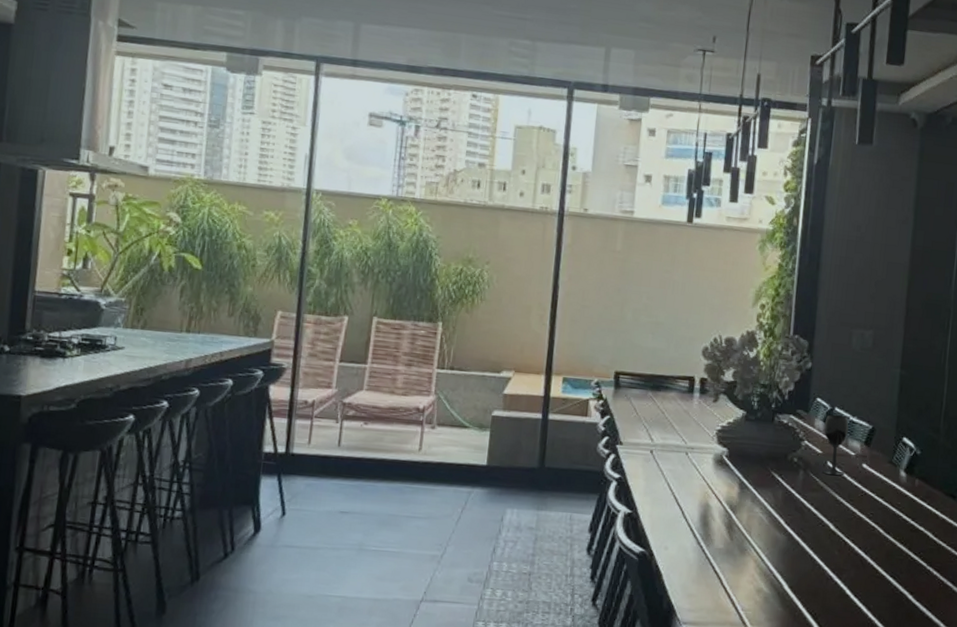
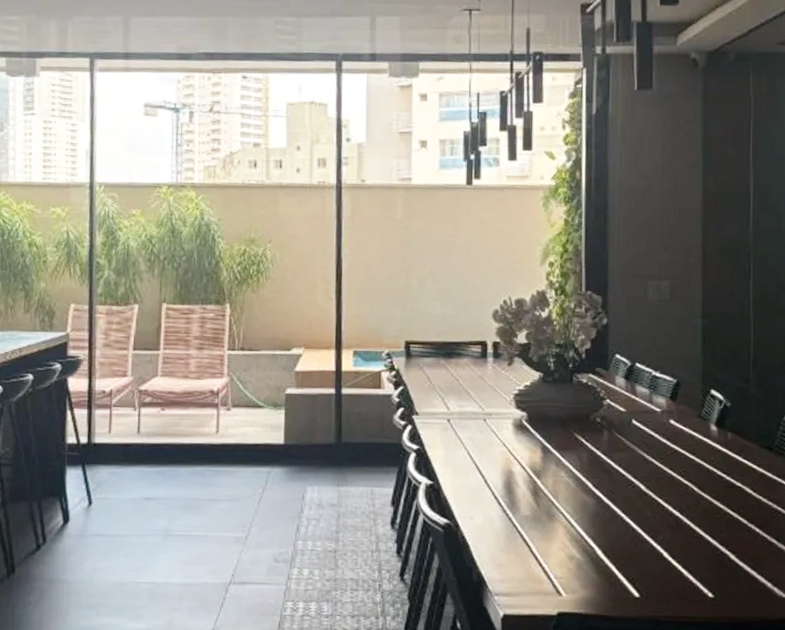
wine glass: present [822,414,849,476] -> none [626,370,652,433]

